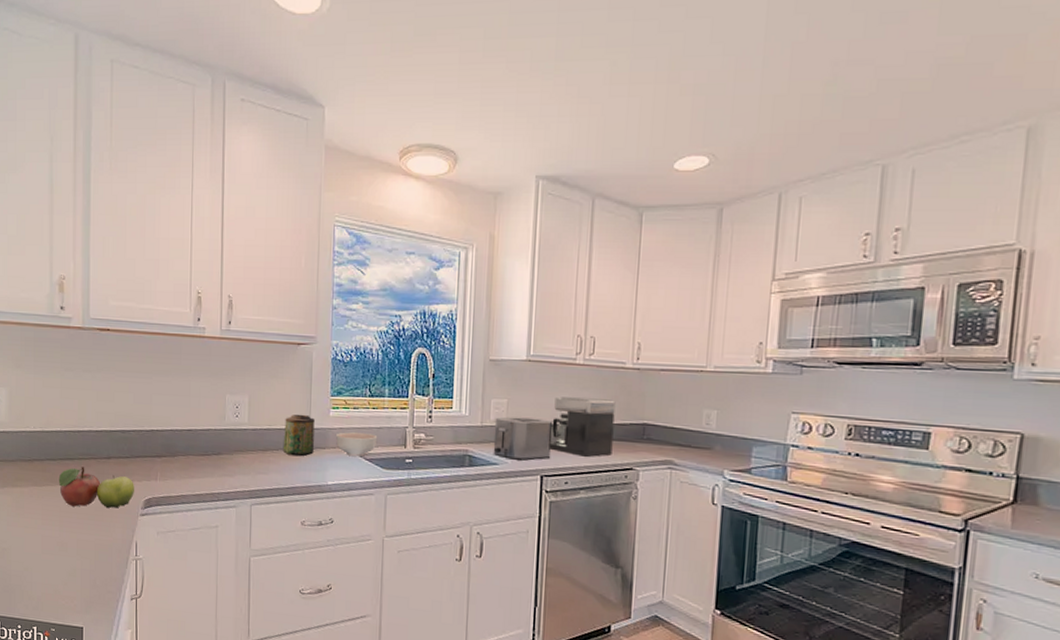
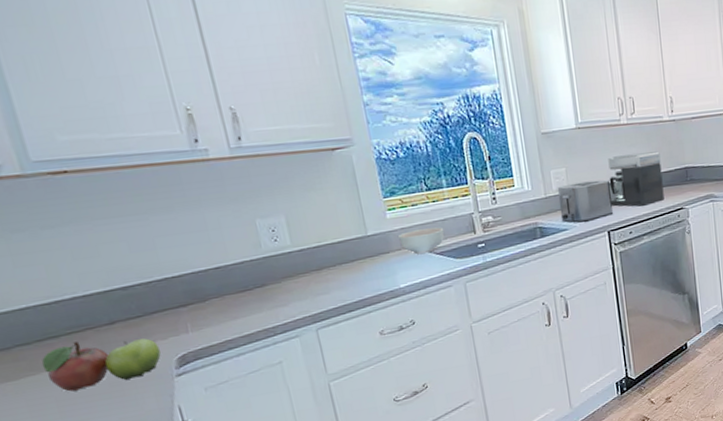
canister: present [283,414,315,456] -> none [335,222,377,269]

